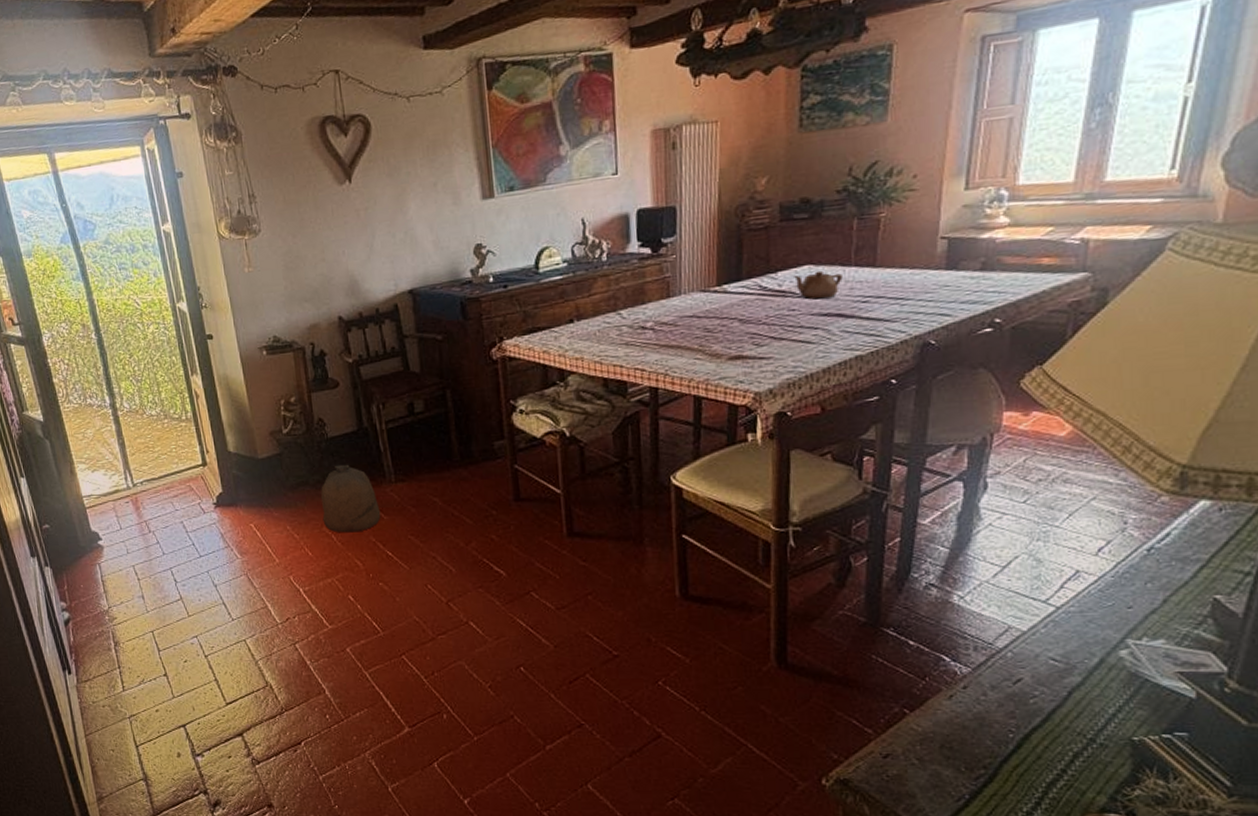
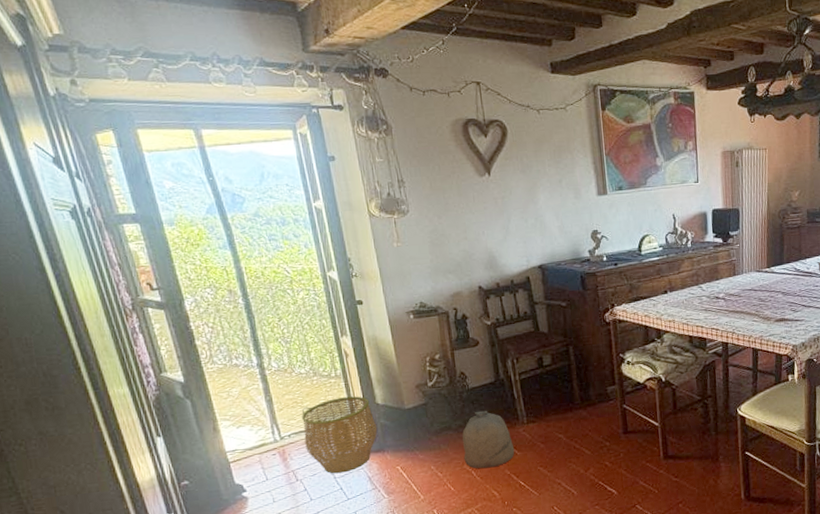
basket: none [153,442,230,527] -> present [302,396,378,474]

